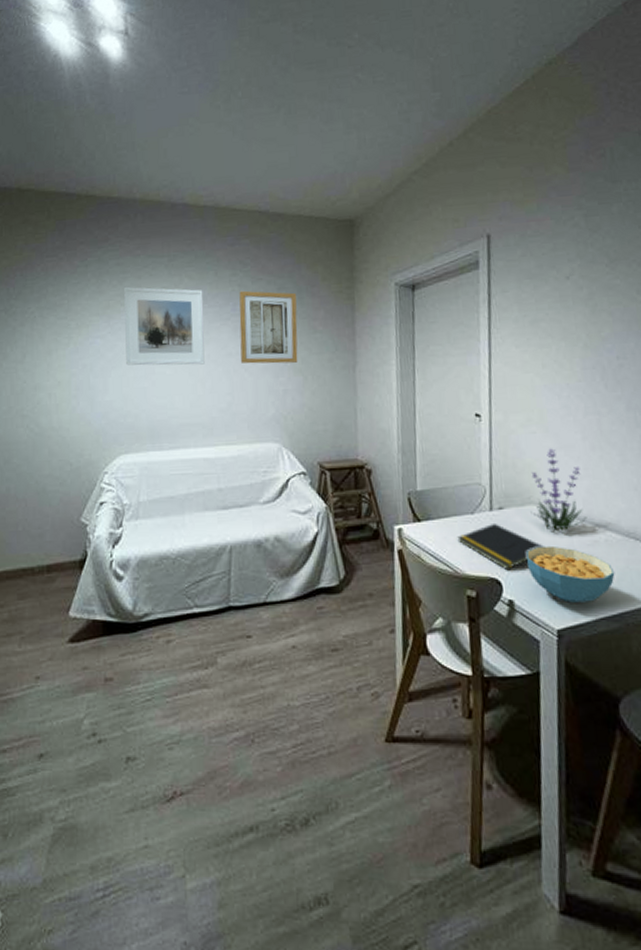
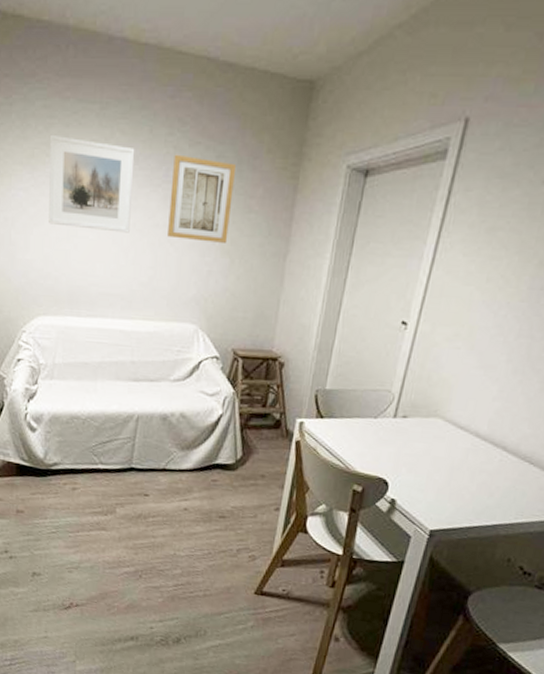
notepad: present [457,522,545,569] -> none [355,429,439,473]
cereal bowl: present [526,545,615,603] -> none [417,456,501,512]
plant: present [530,448,587,532] -> none [433,366,496,447]

